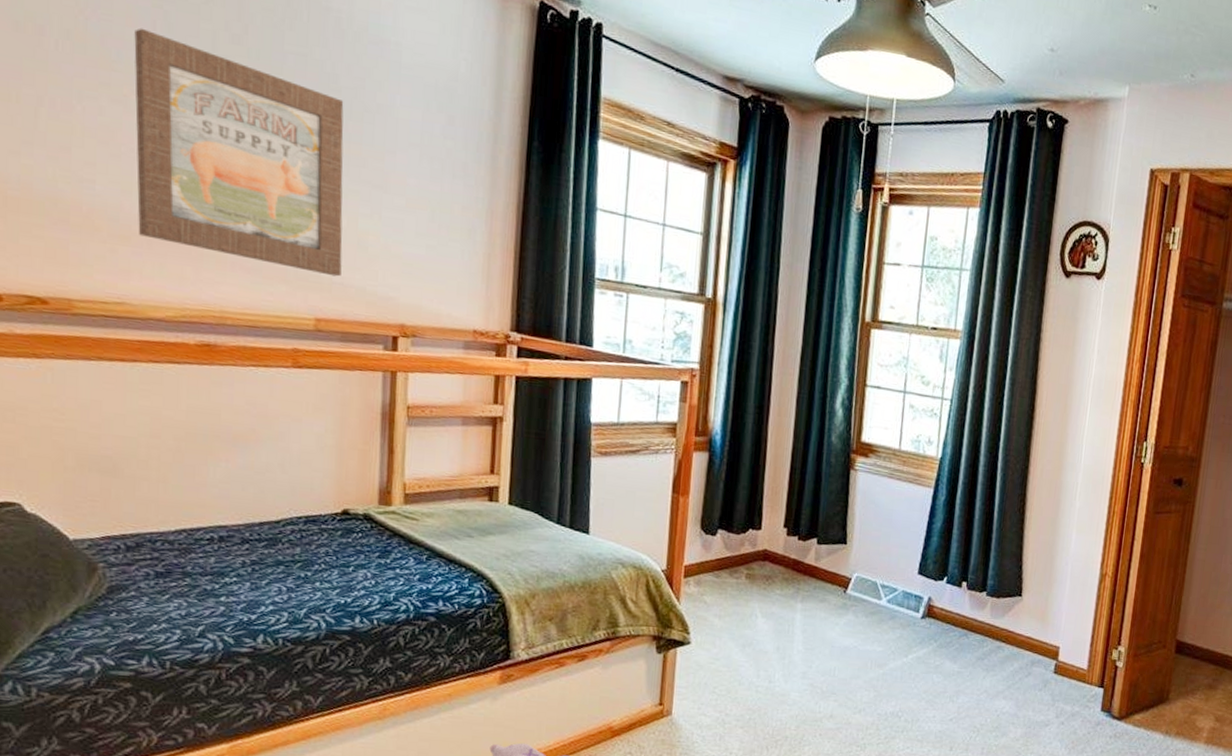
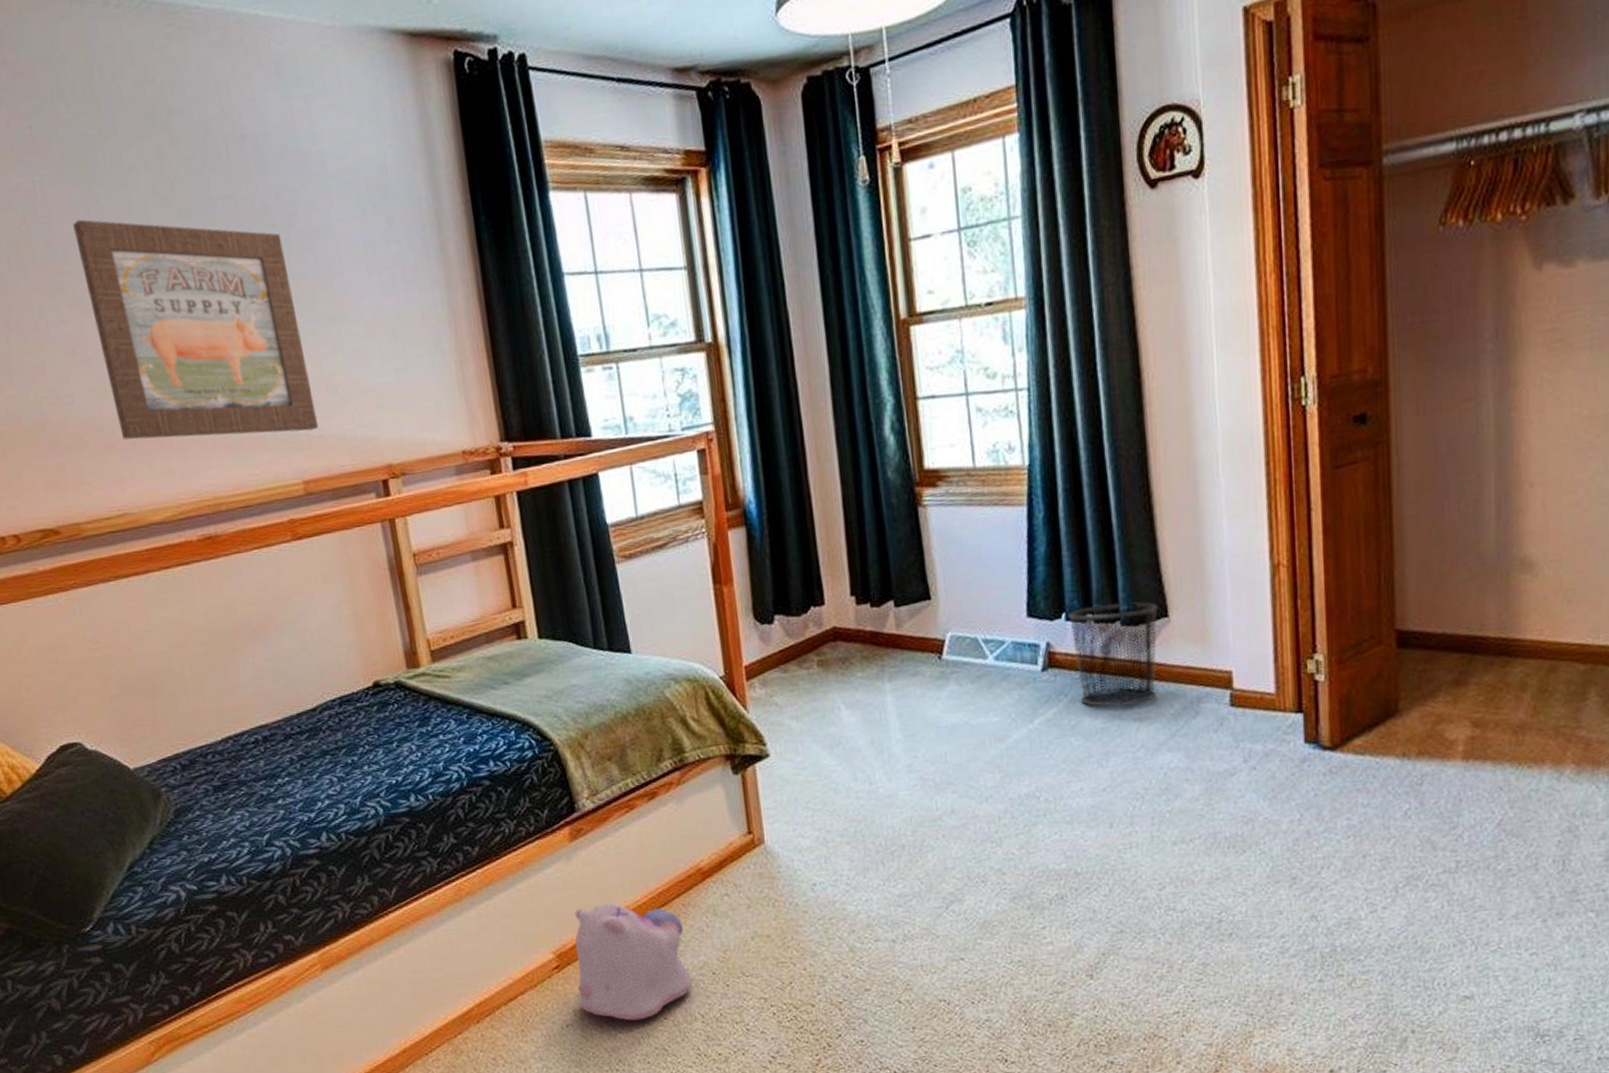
waste bin: none [947,576,1016,659] -> present [1068,602,1158,707]

